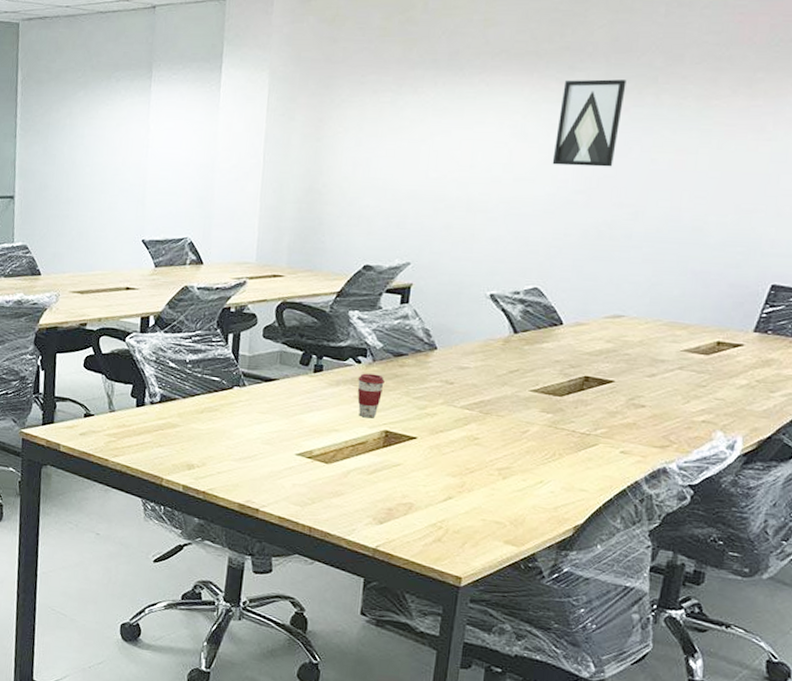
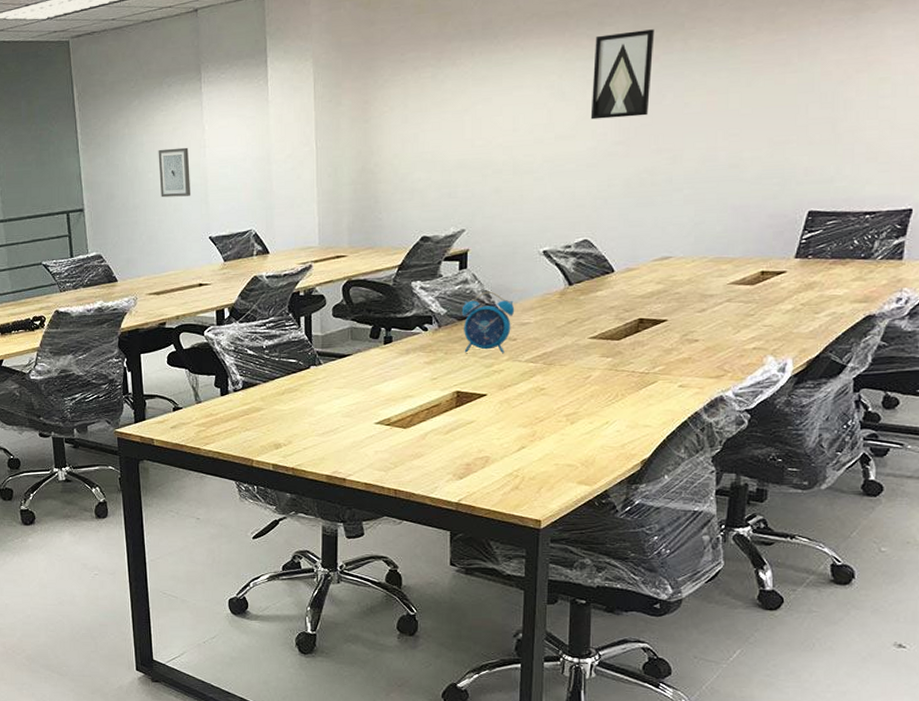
wall art: none [96,144,131,195] -> present [158,147,191,198]
coffee cup: present [357,373,385,418] -> none [426,339,451,382]
alarm clock: none [397,329,455,396] -> present [461,291,515,353]

